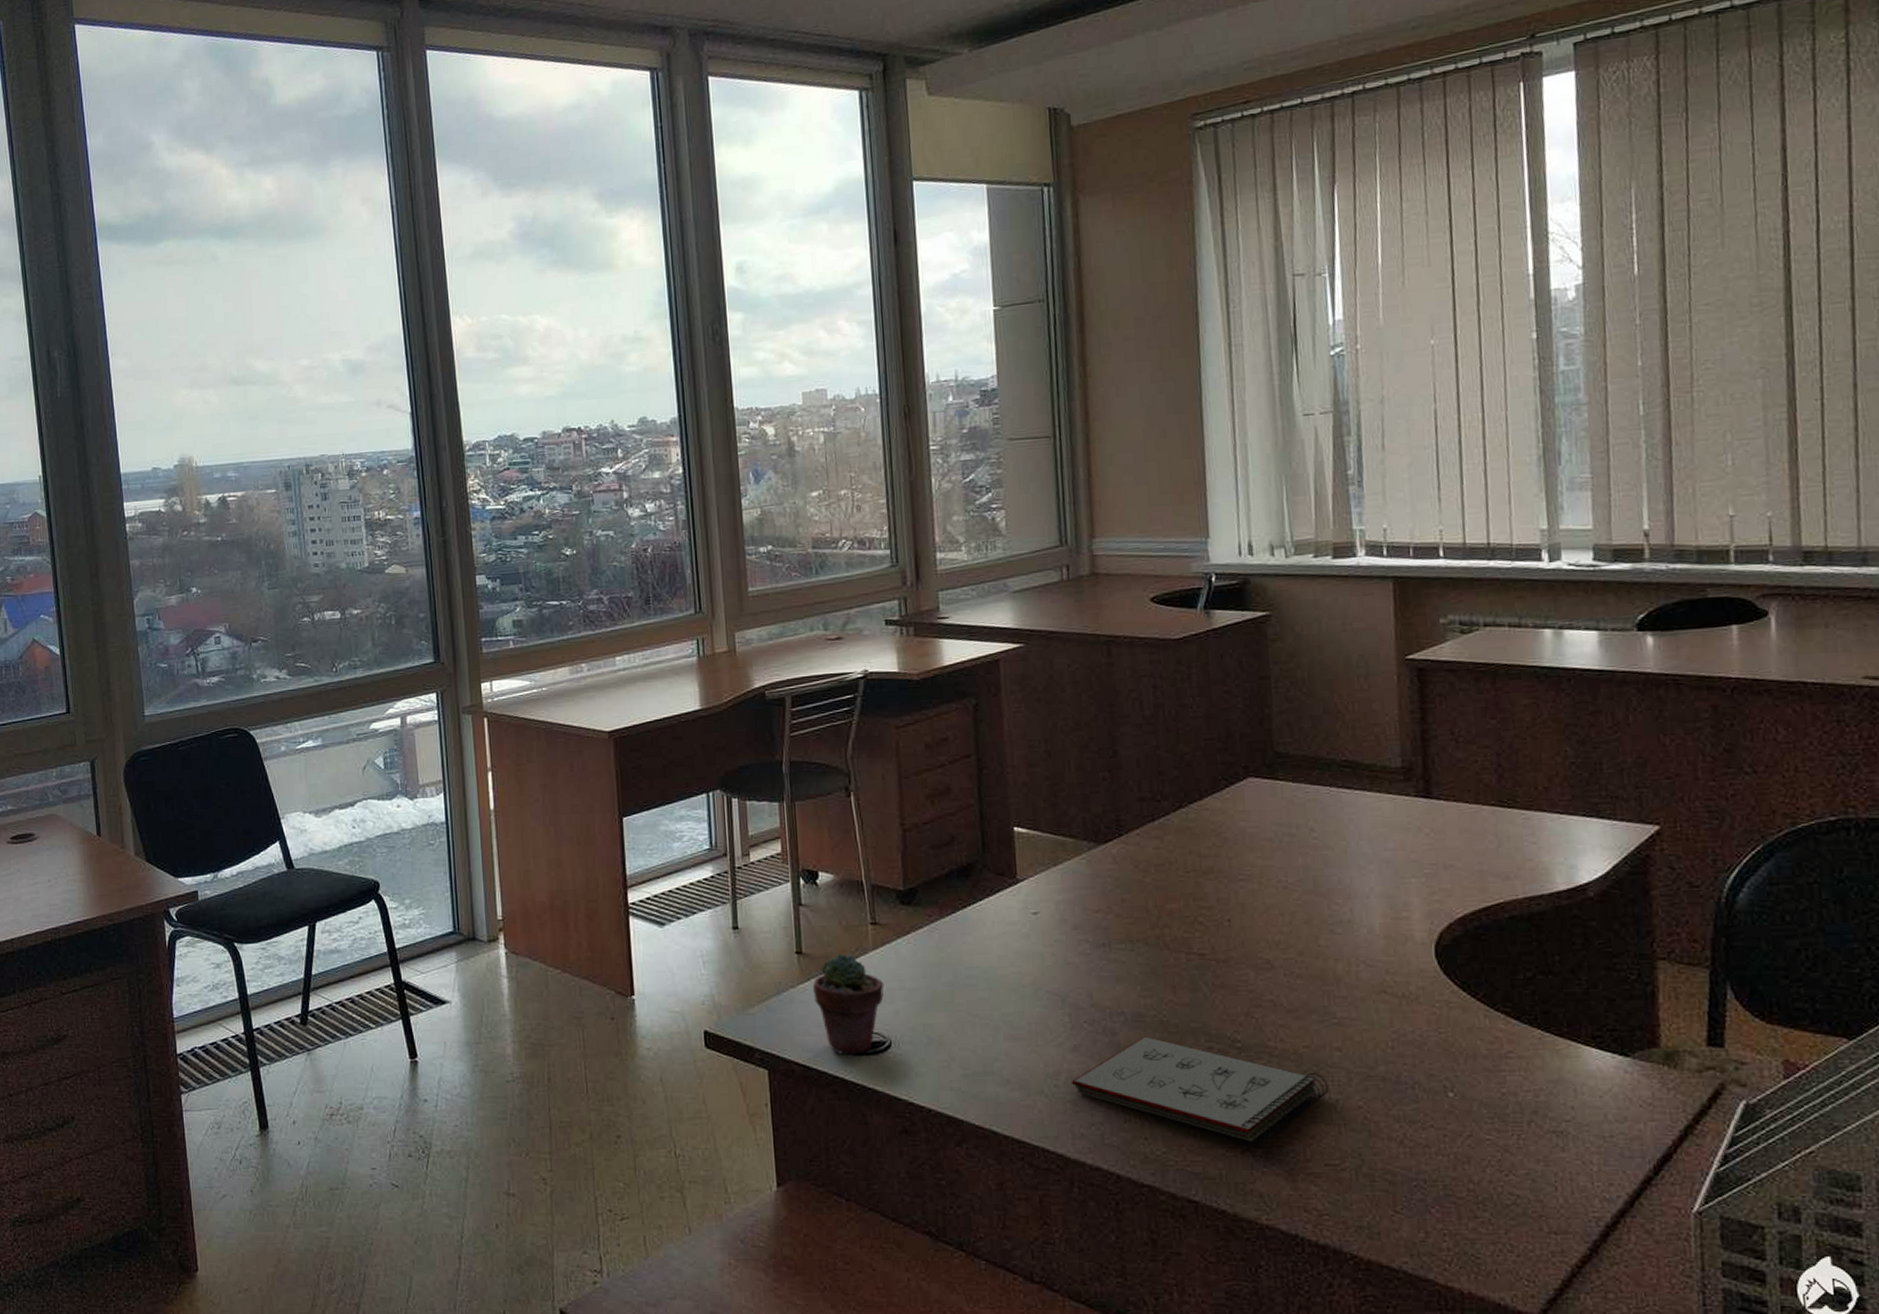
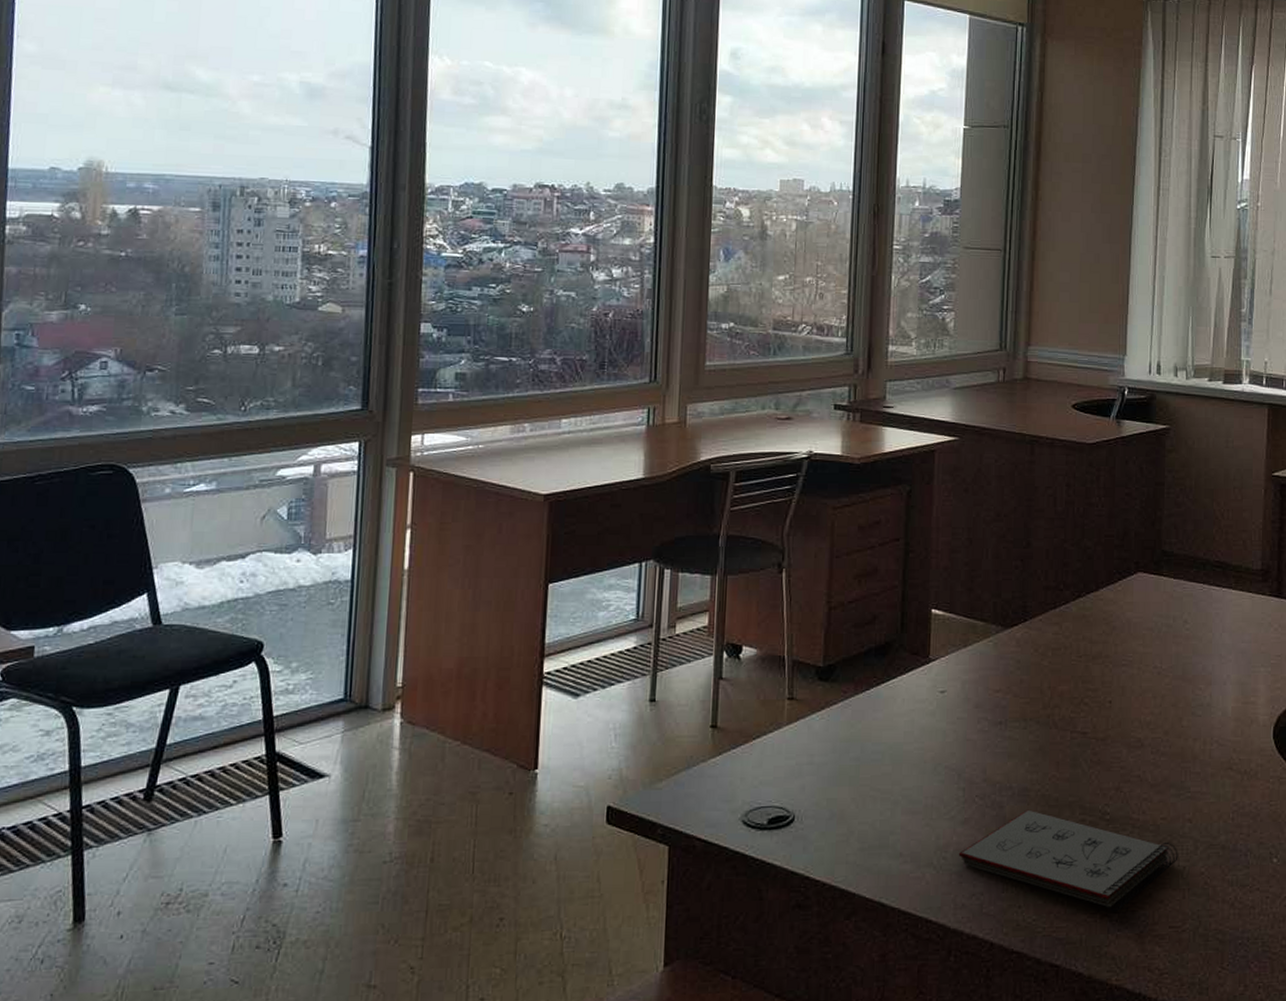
potted succulent: present [812,953,884,1054] -> none [723,727,794,829]

